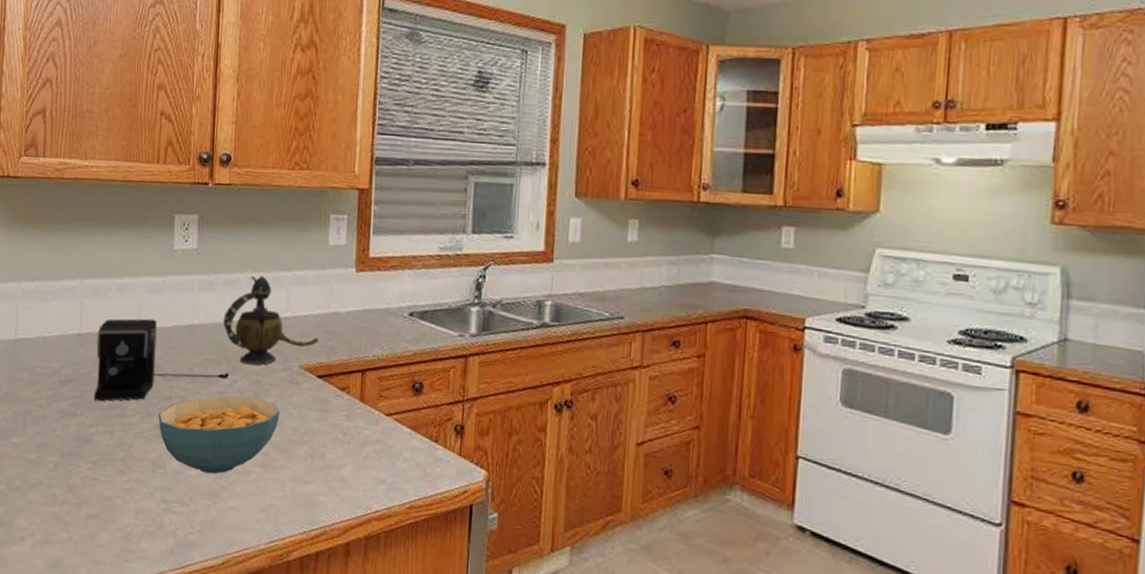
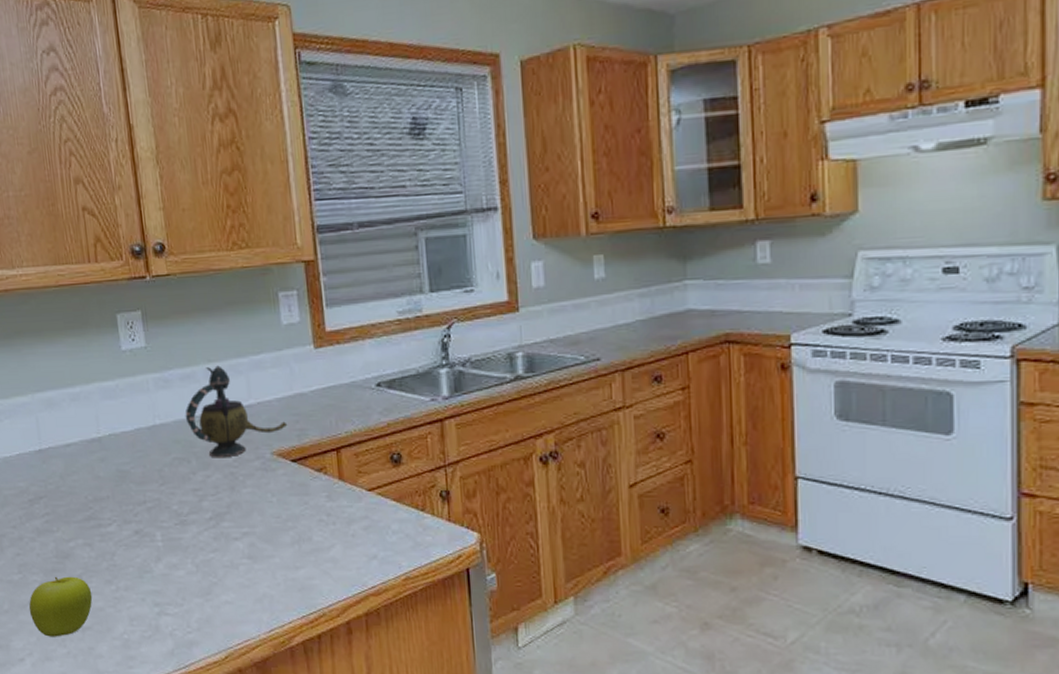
fruit: none [39,460,104,521] -> present [29,576,93,637]
coffee maker: present [93,318,229,402] -> none [58,425,201,515]
cereal bowl: present [158,396,280,475] -> none [135,491,260,572]

